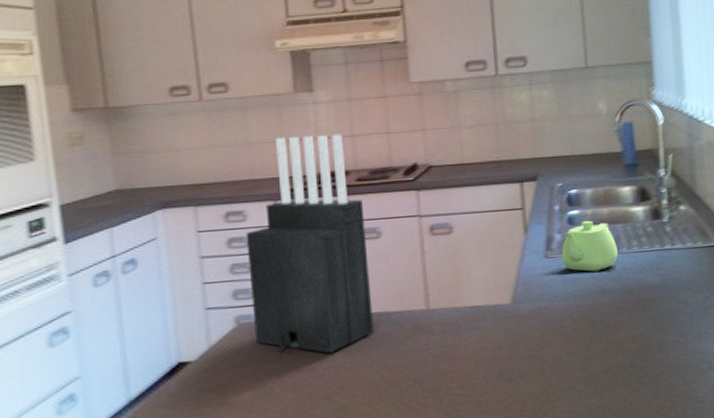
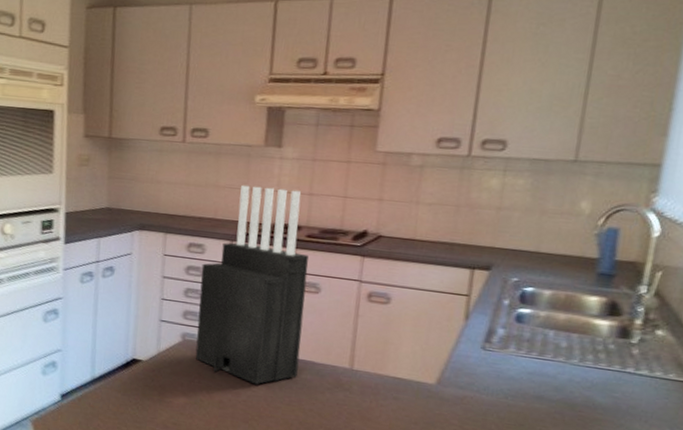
teapot: present [561,220,618,272] -> none [499,321,568,376]

